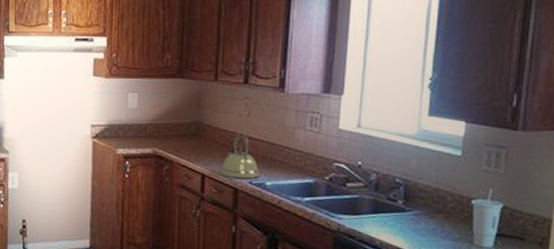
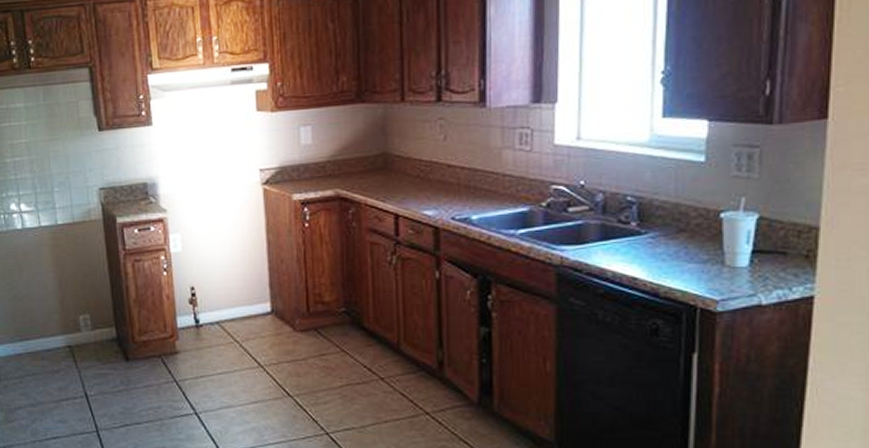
kettle: present [219,131,259,179] -> none [415,159,463,216]

